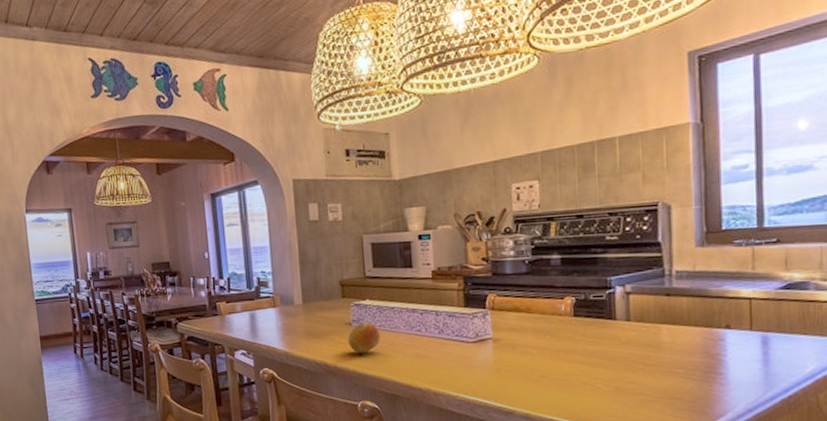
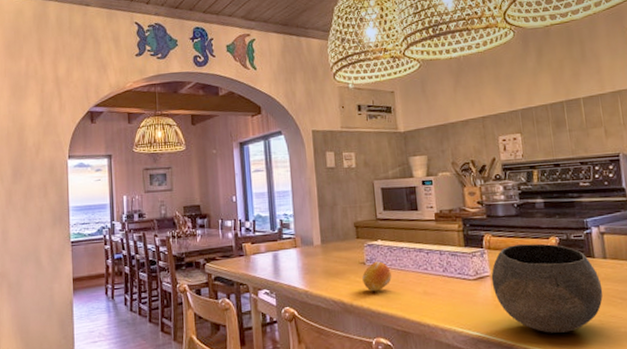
bowl: none [493,304,623,399] -> present [491,243,603,333]

